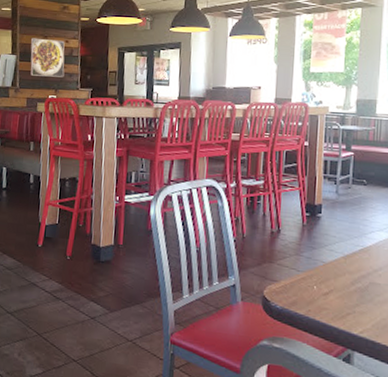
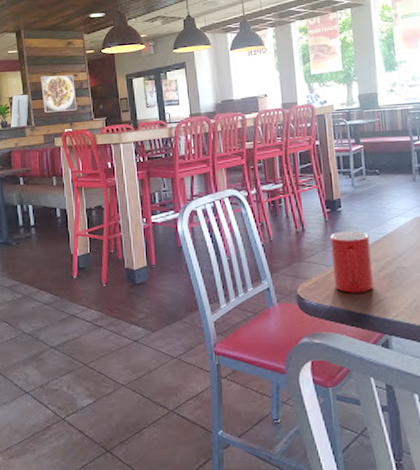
cup: none [303,237,346,304] -> present [330,230,373,293]

